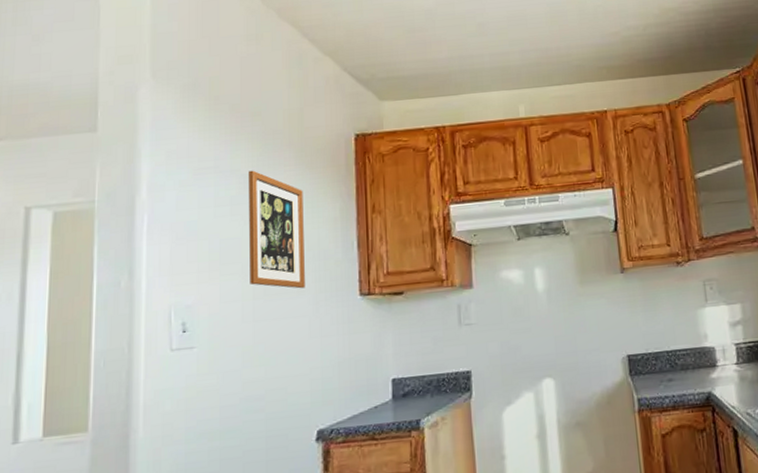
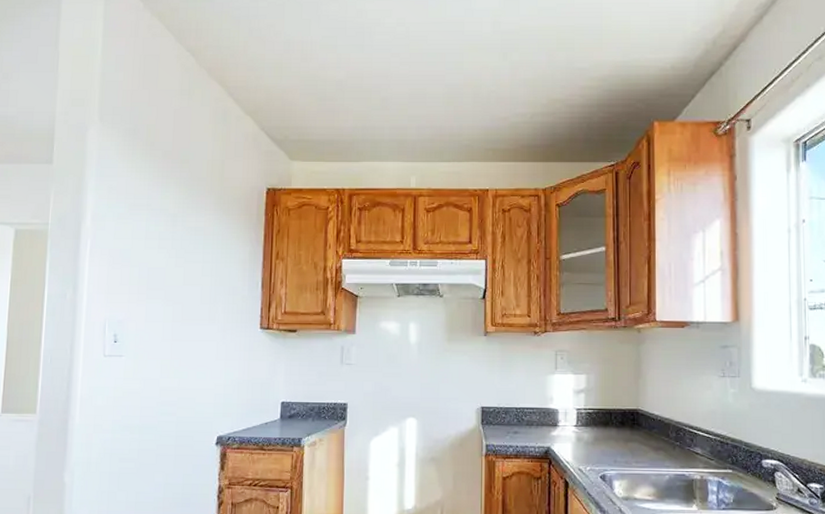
picture frame: present [249,170,305,289] -> none [170,211,219,317]

